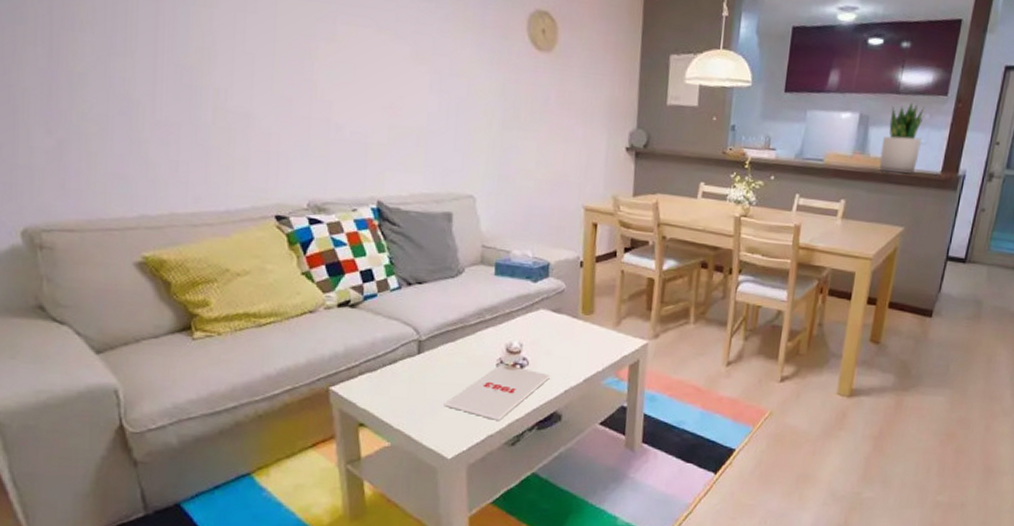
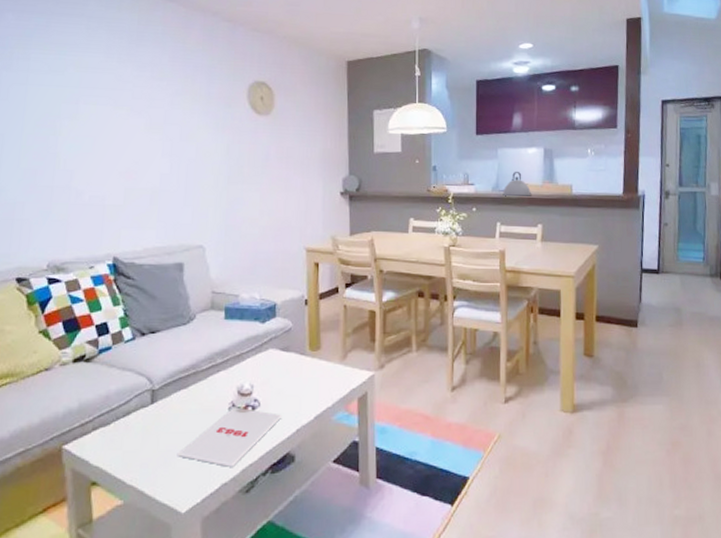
kettle: none [806,137,838,168] -> present [502,171,531,197]
planter: present [879,102,925,174] -> none [567,136,601,198]

